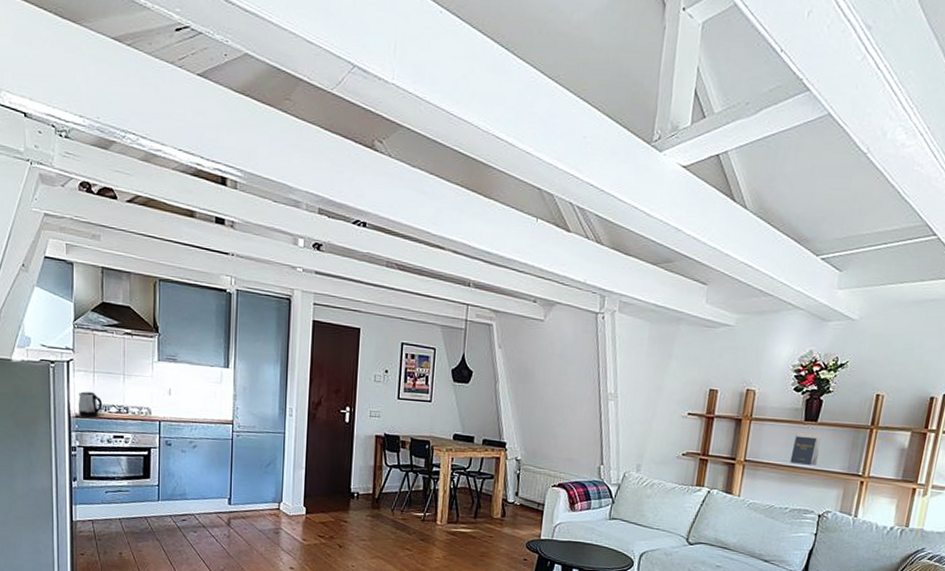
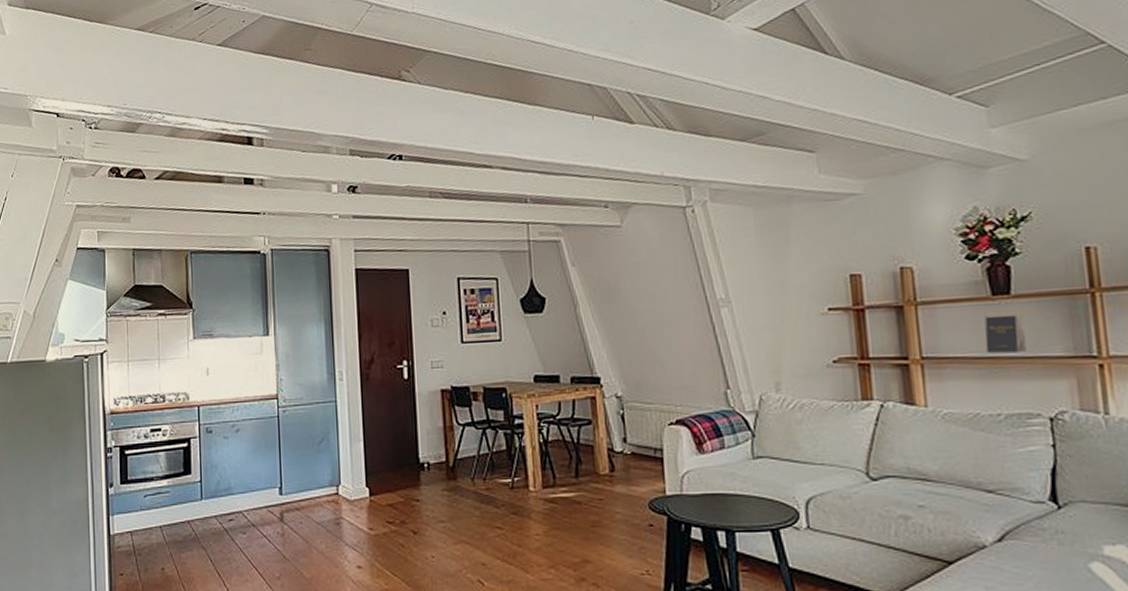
kettle: present [78,391,103,418] -> none [113,383,138,413]

